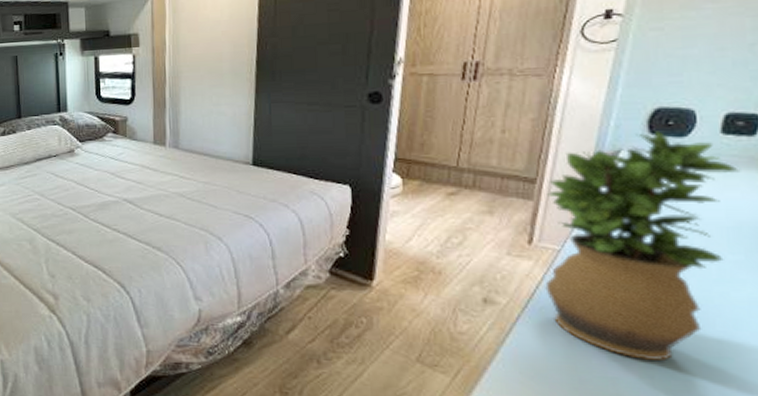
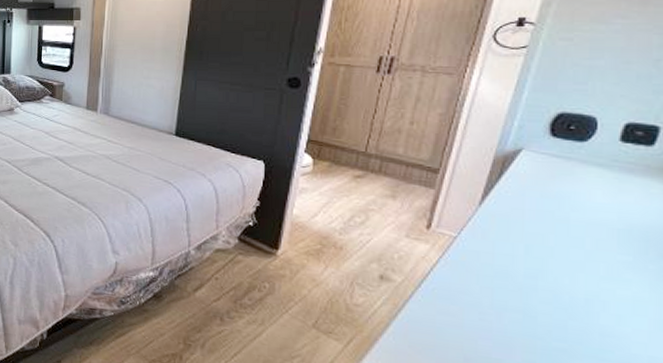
potted plant: present [545,131,739,360] -> none [439,134,634,348]

